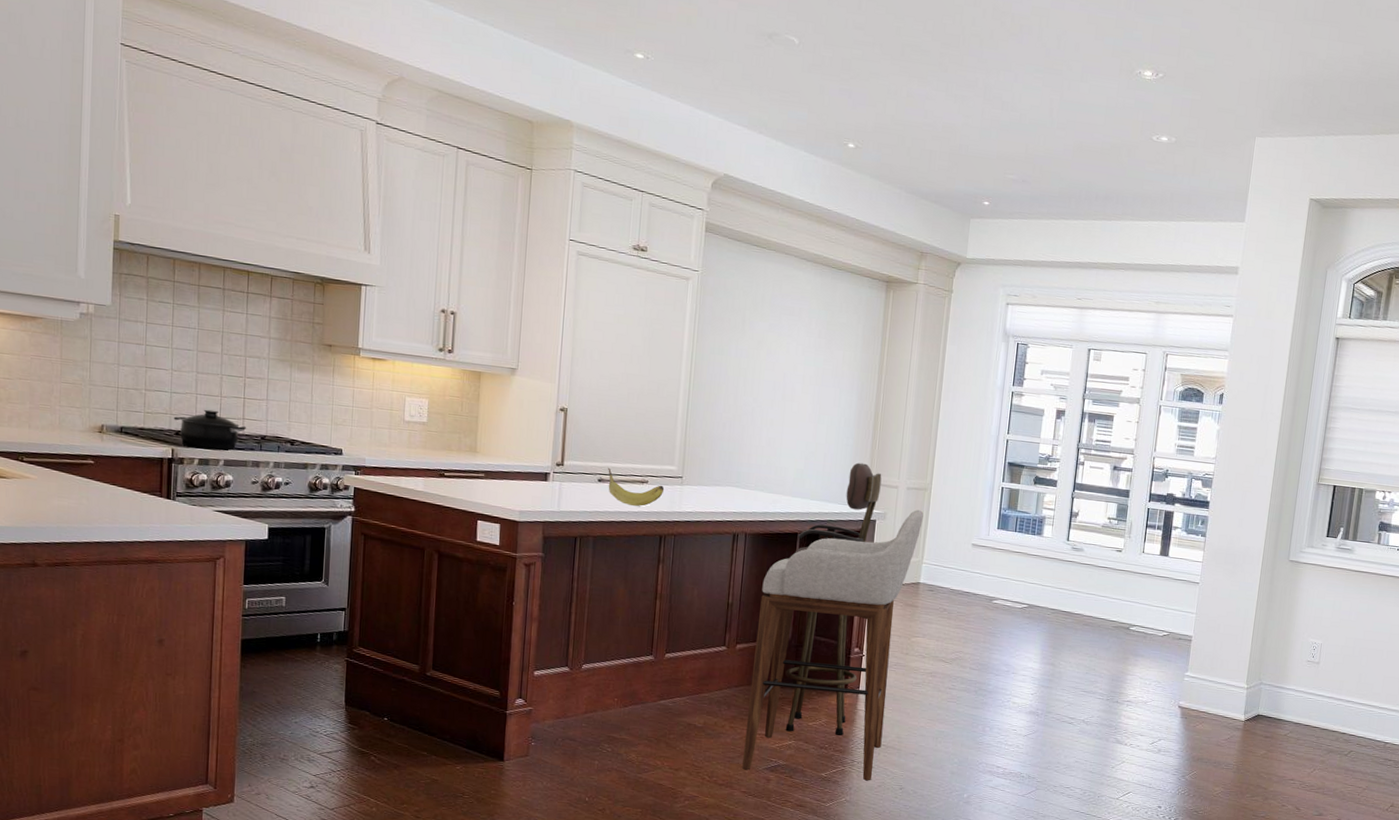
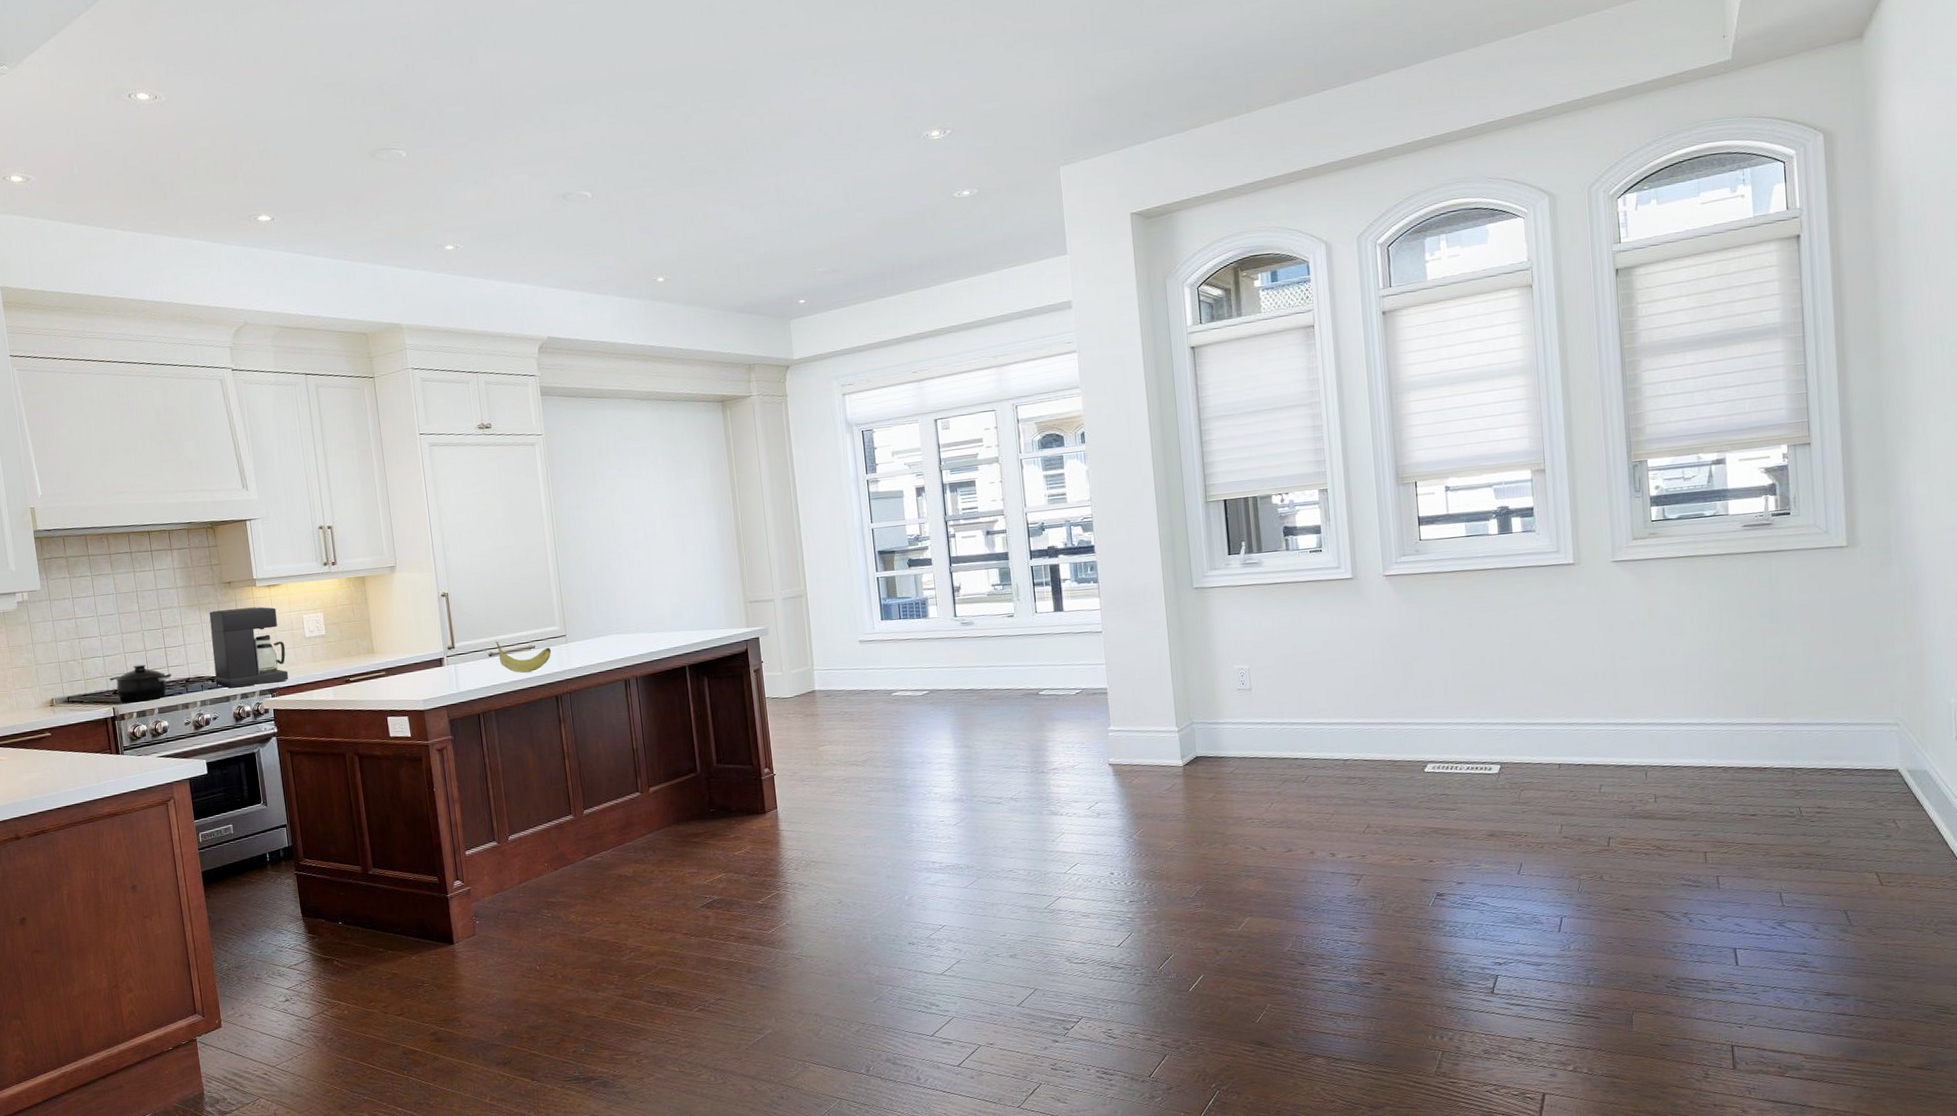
coffee maker: none [294,370,380,461] -> present [209,606,289,688]
bar stool: present [742,510,924,781] -> none [662,618,811,912]
bar stool: present [785,462,882,736] -> none [687,583,773,865]

